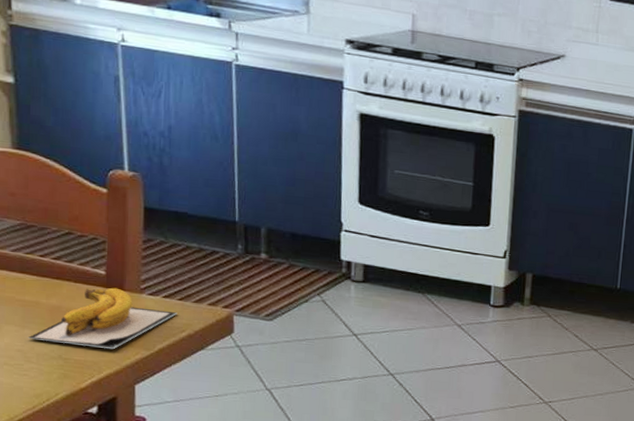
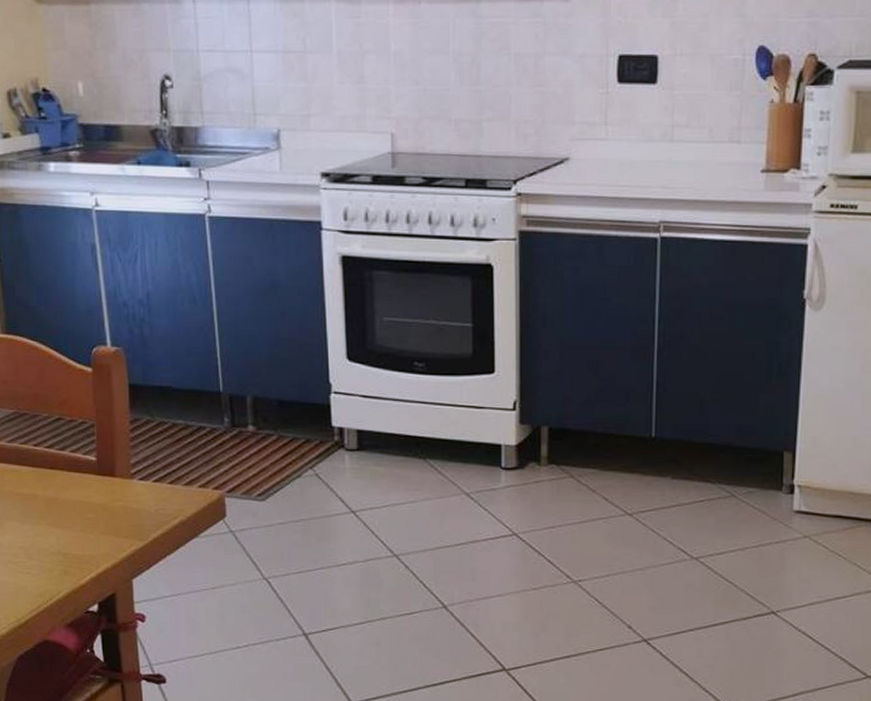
banana: present [27,287,177,349] -> none [28,474,169,541]

